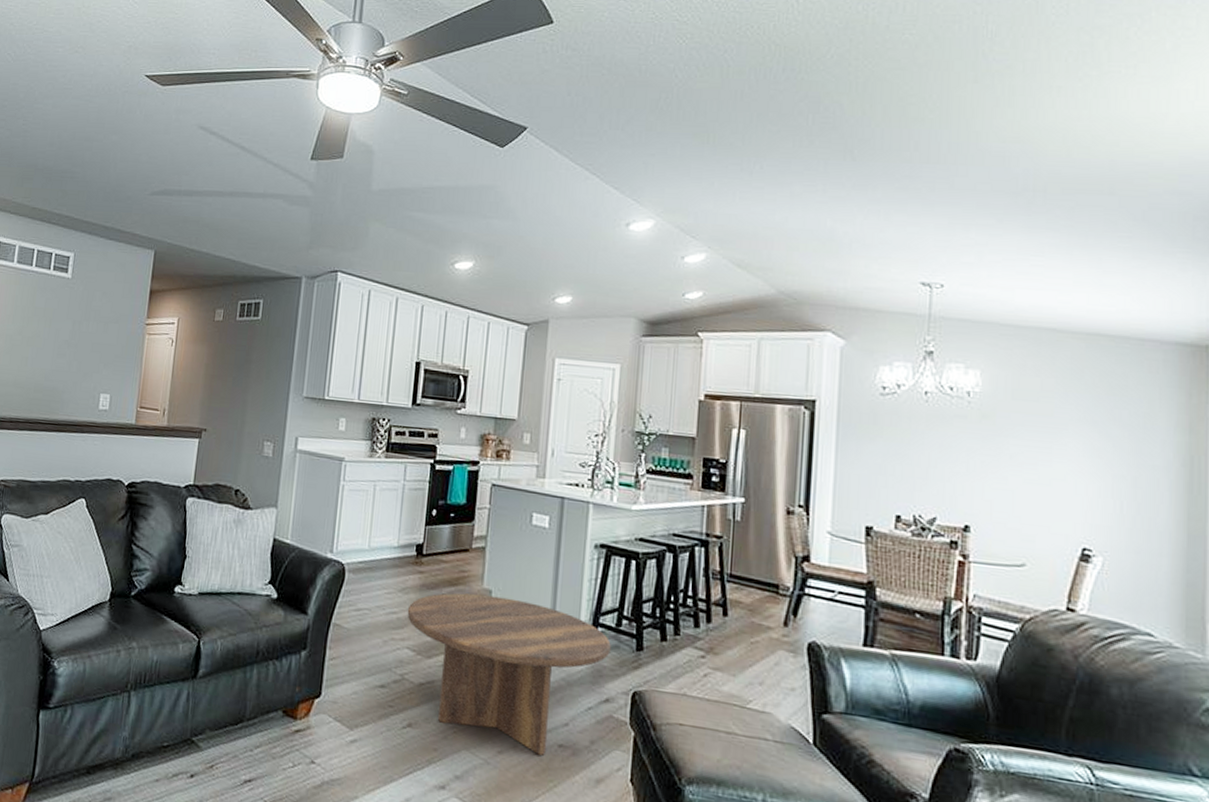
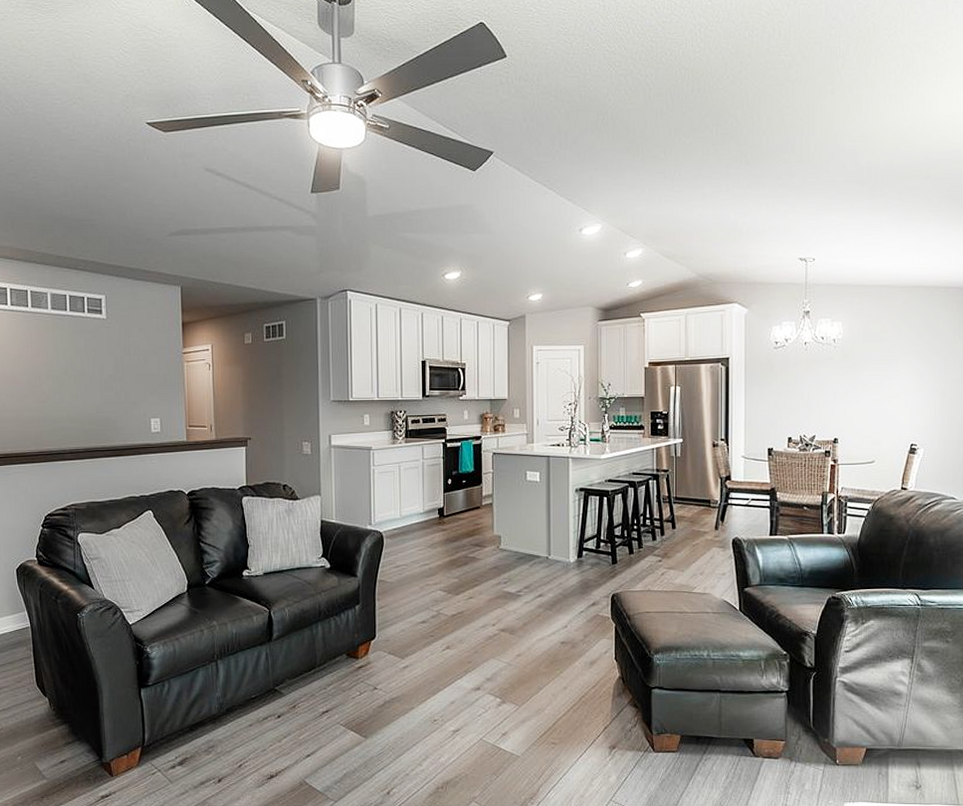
coffee table: present [407,593,611,755] -> none [436,539,593,652]

